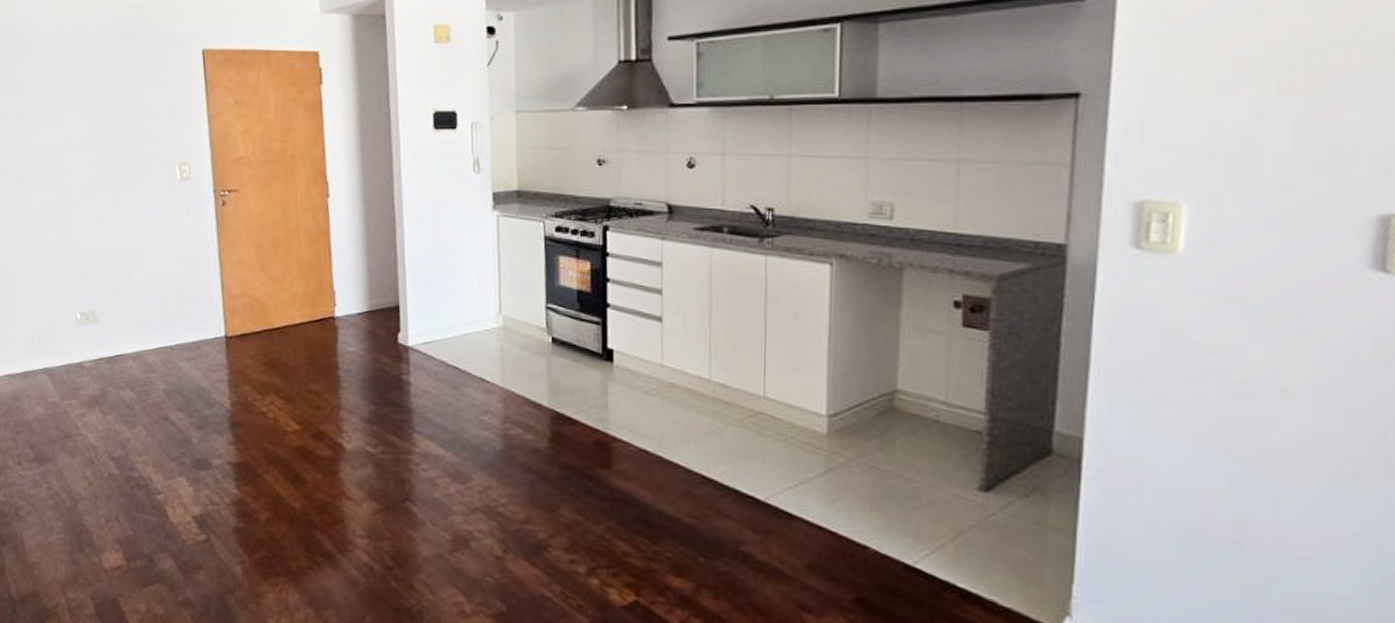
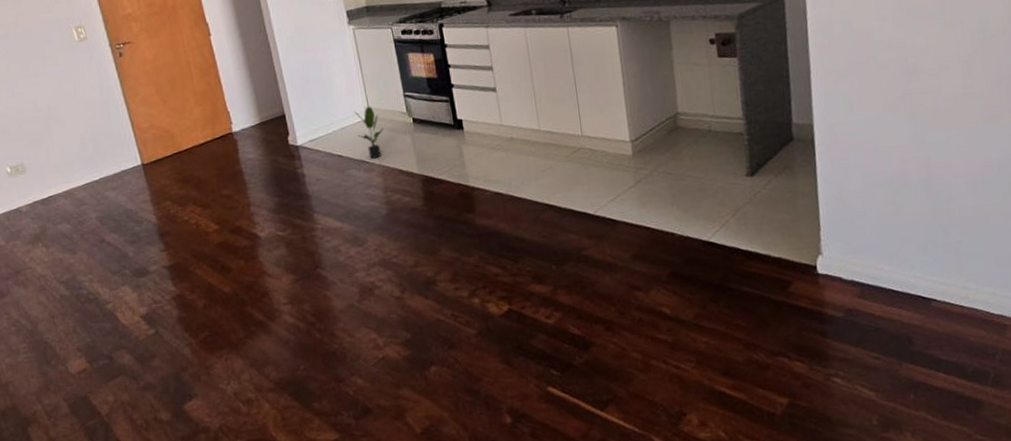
potted plant: none [480,313,515,379] -> present [353,106,384,159]

